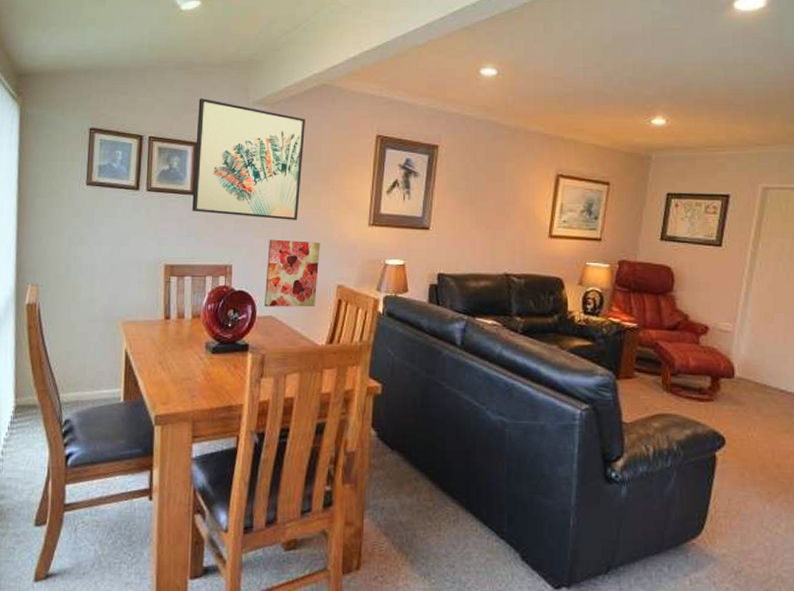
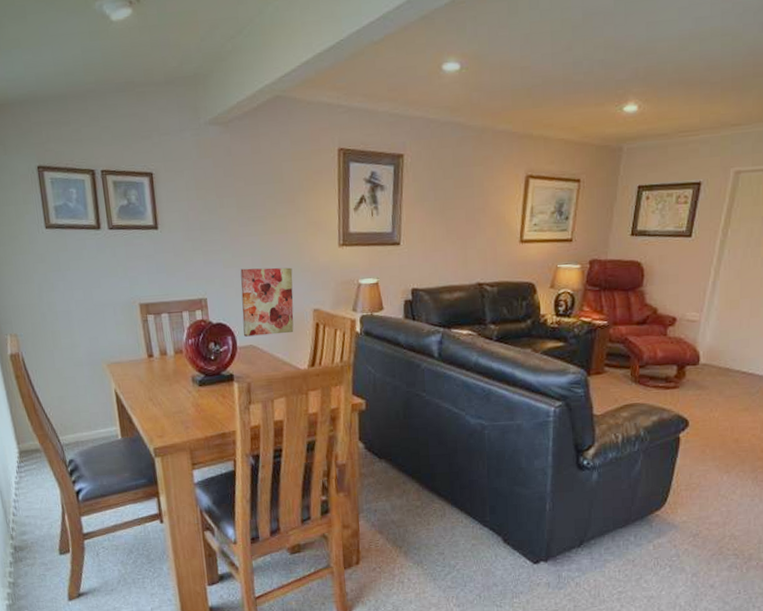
wall art: present [192,98,305,220] -> none [147,123,267,248]

